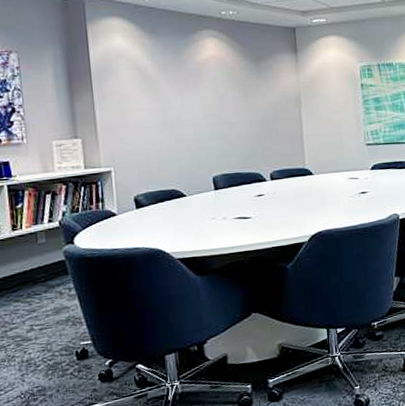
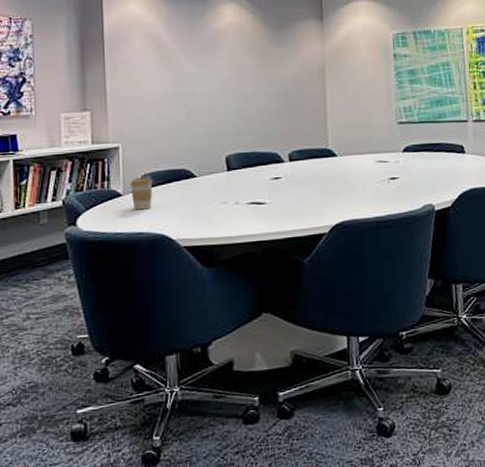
coffee cup: none [123,197,146,228] -> present [130,177,153,210]

